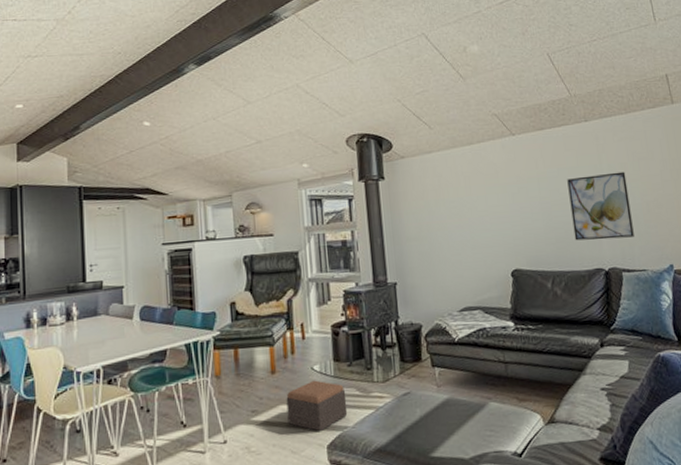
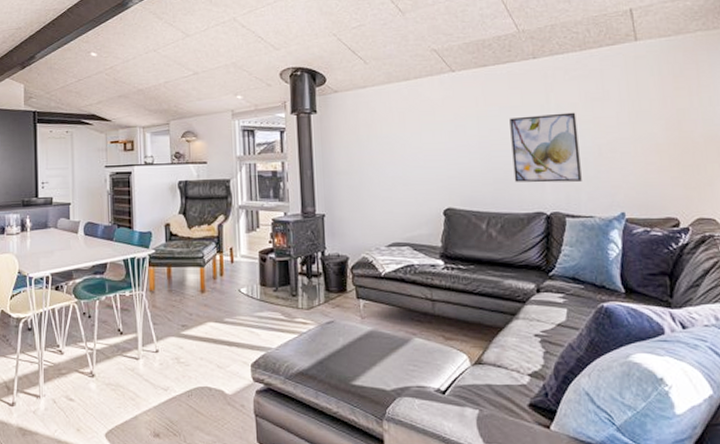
footstool: present [286,380,348,432] -> none [214,302,272,351]

